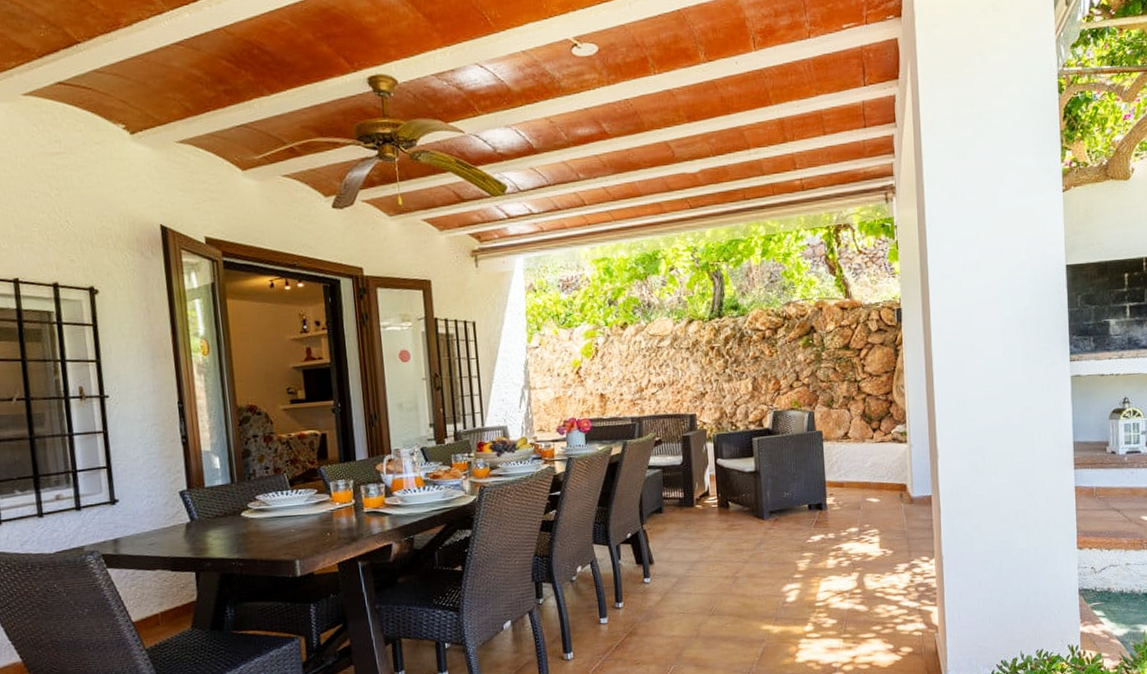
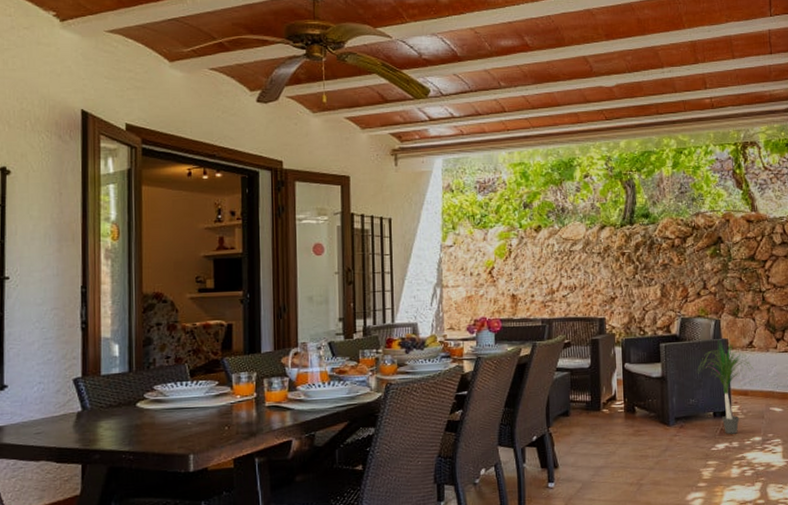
potted plant: none [792,432,851,526] -> present [698,340,755,434]

